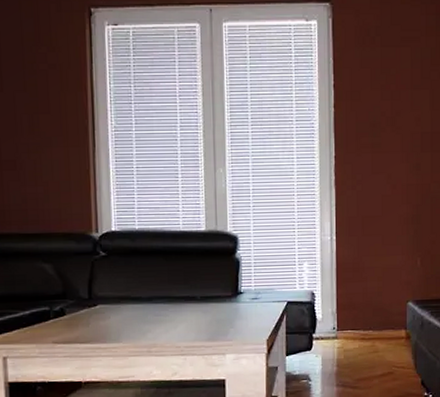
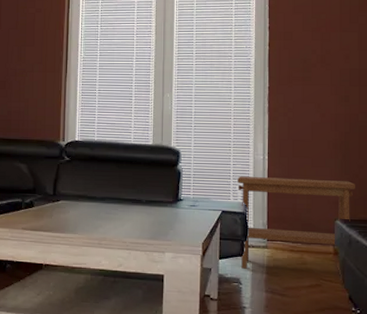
side table: none [303,258,427,364] -> present [237,175,355,269]

